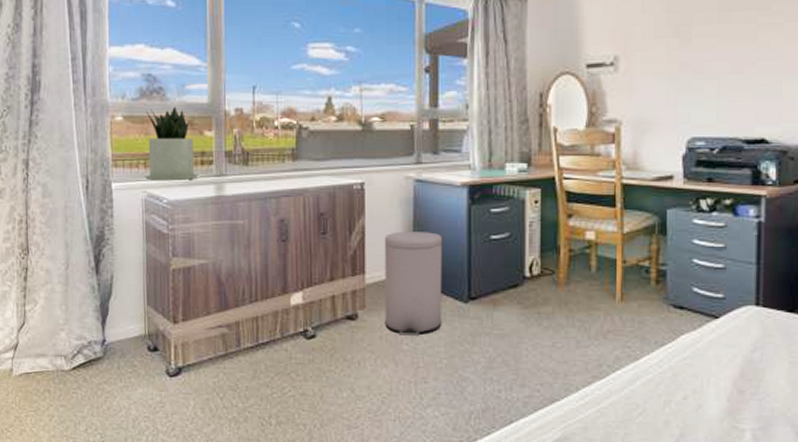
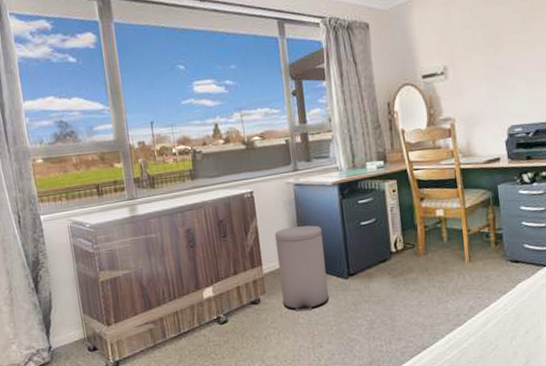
planter: present [145,107,199,181] -> none [62,146,114,211]

